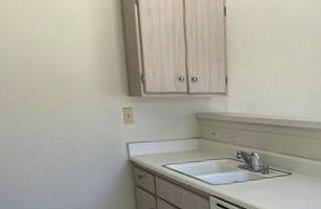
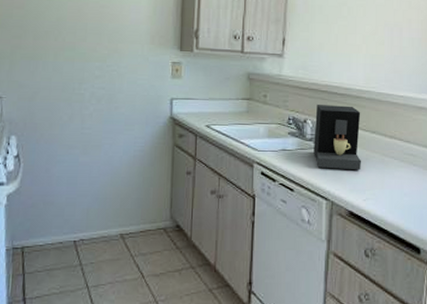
coffee maker: none [261,137,307,196] -> present [314,105,362,171]

